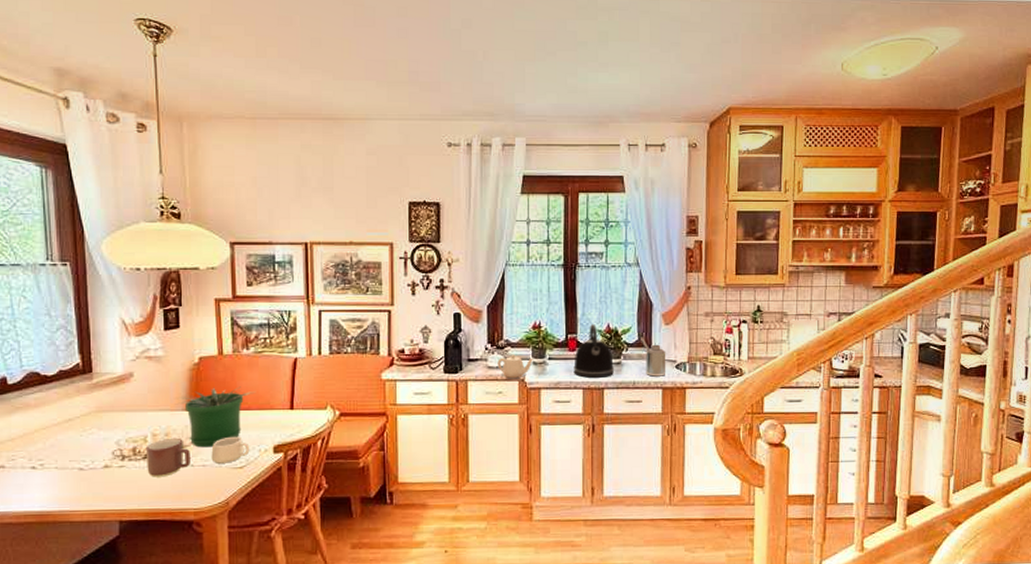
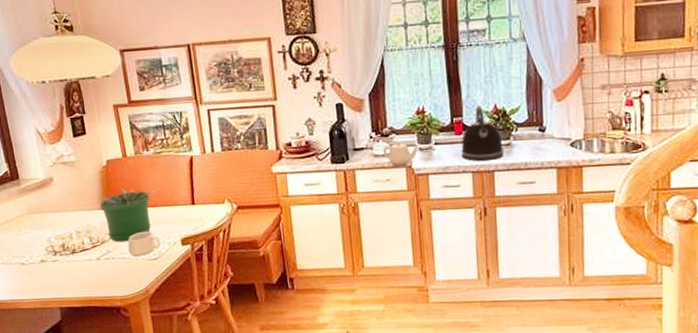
mug: present [145,437,190,477] -> none [72,234,112,270]
soap dispenser: present [639,337,666,377] -> none [529,115,560,157]

